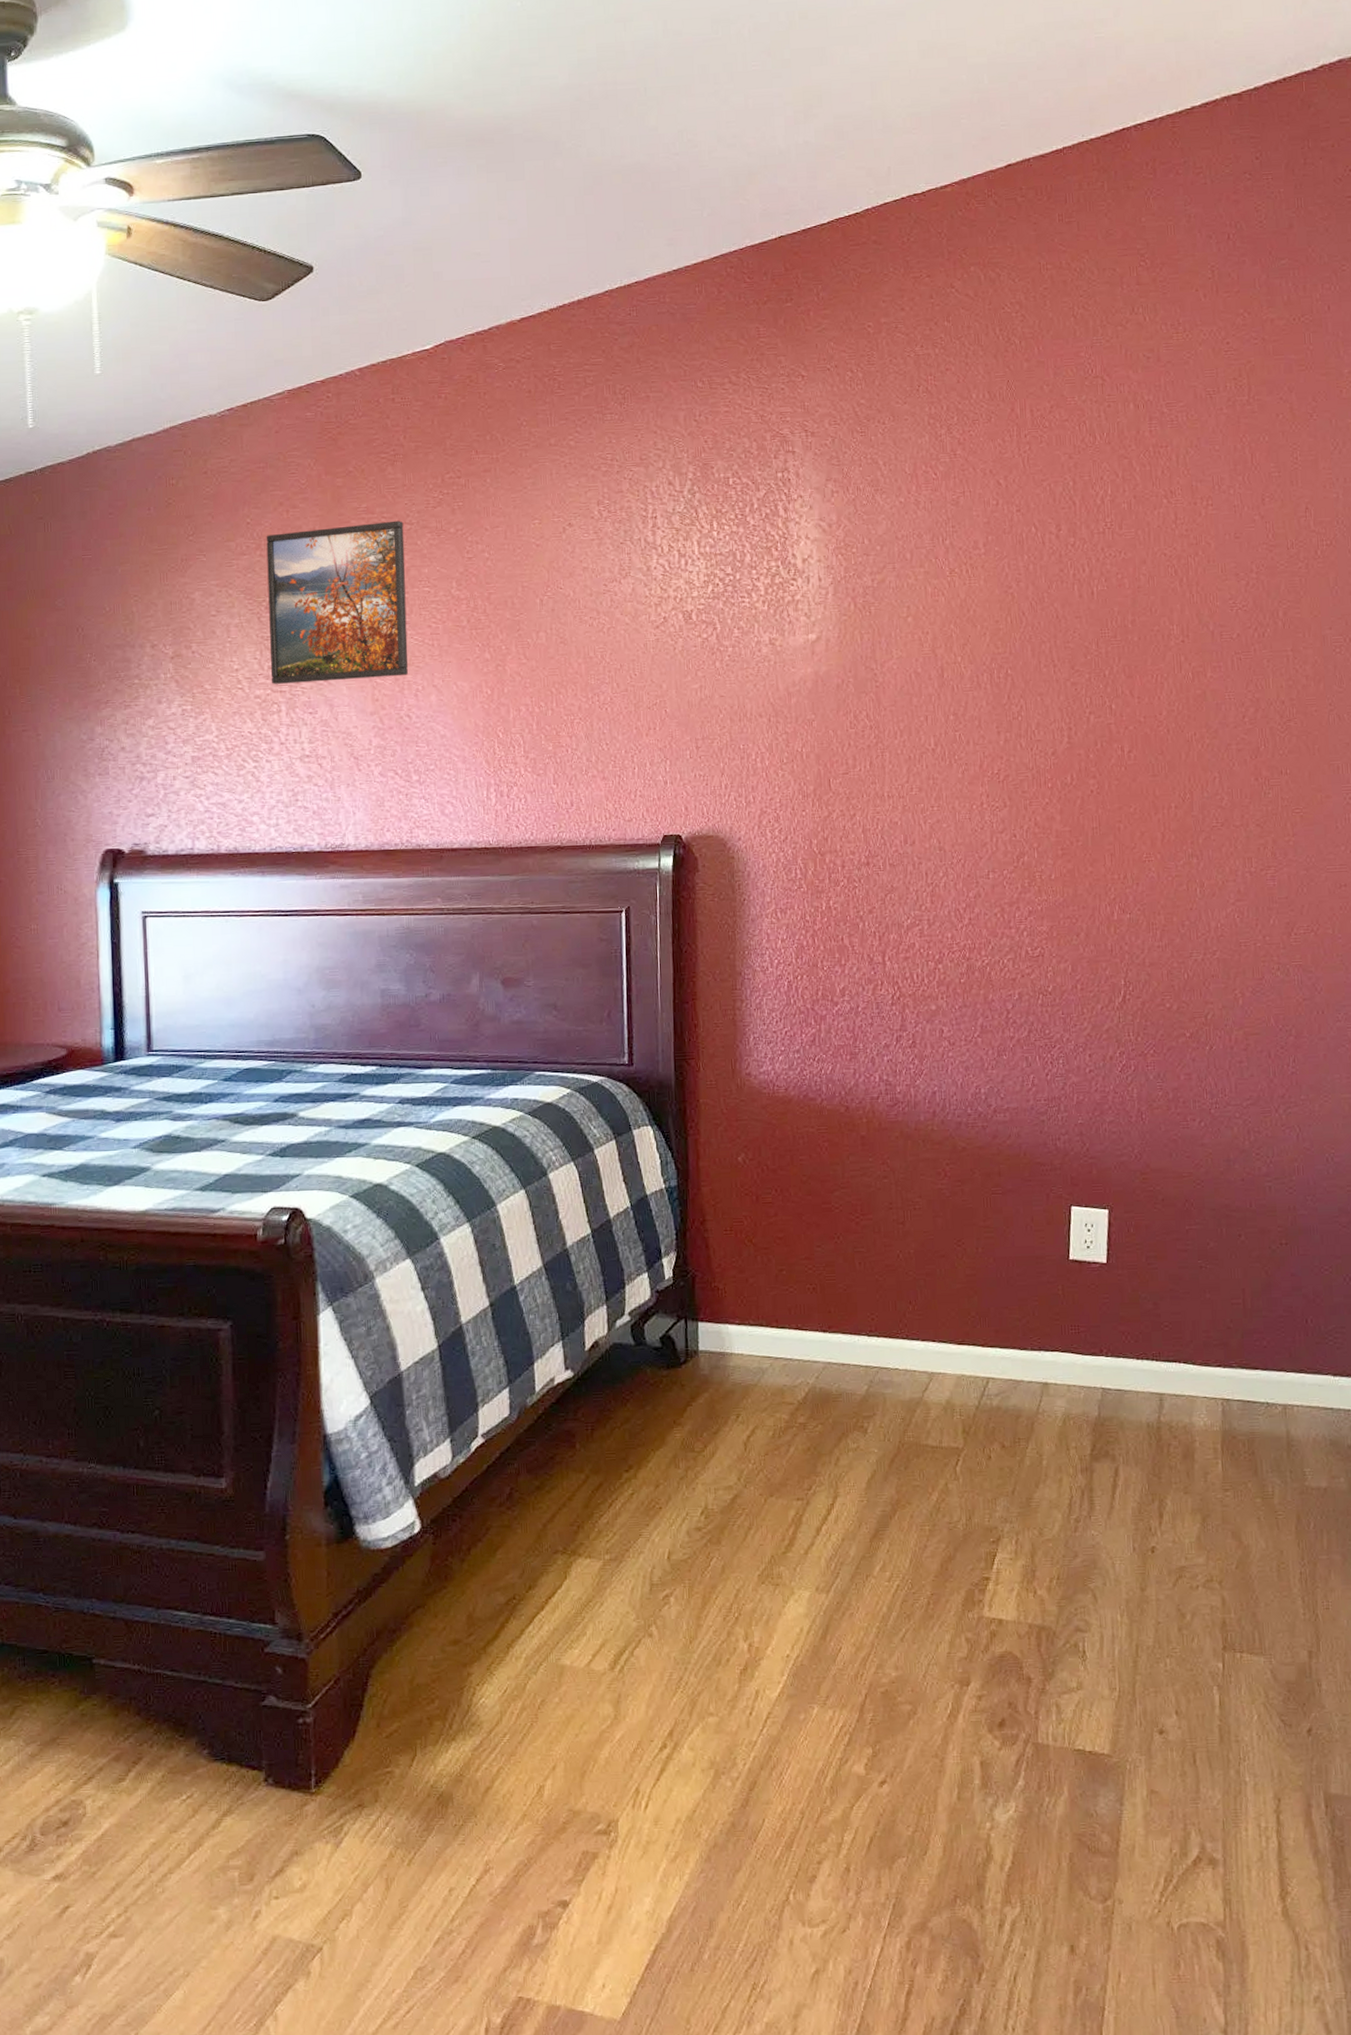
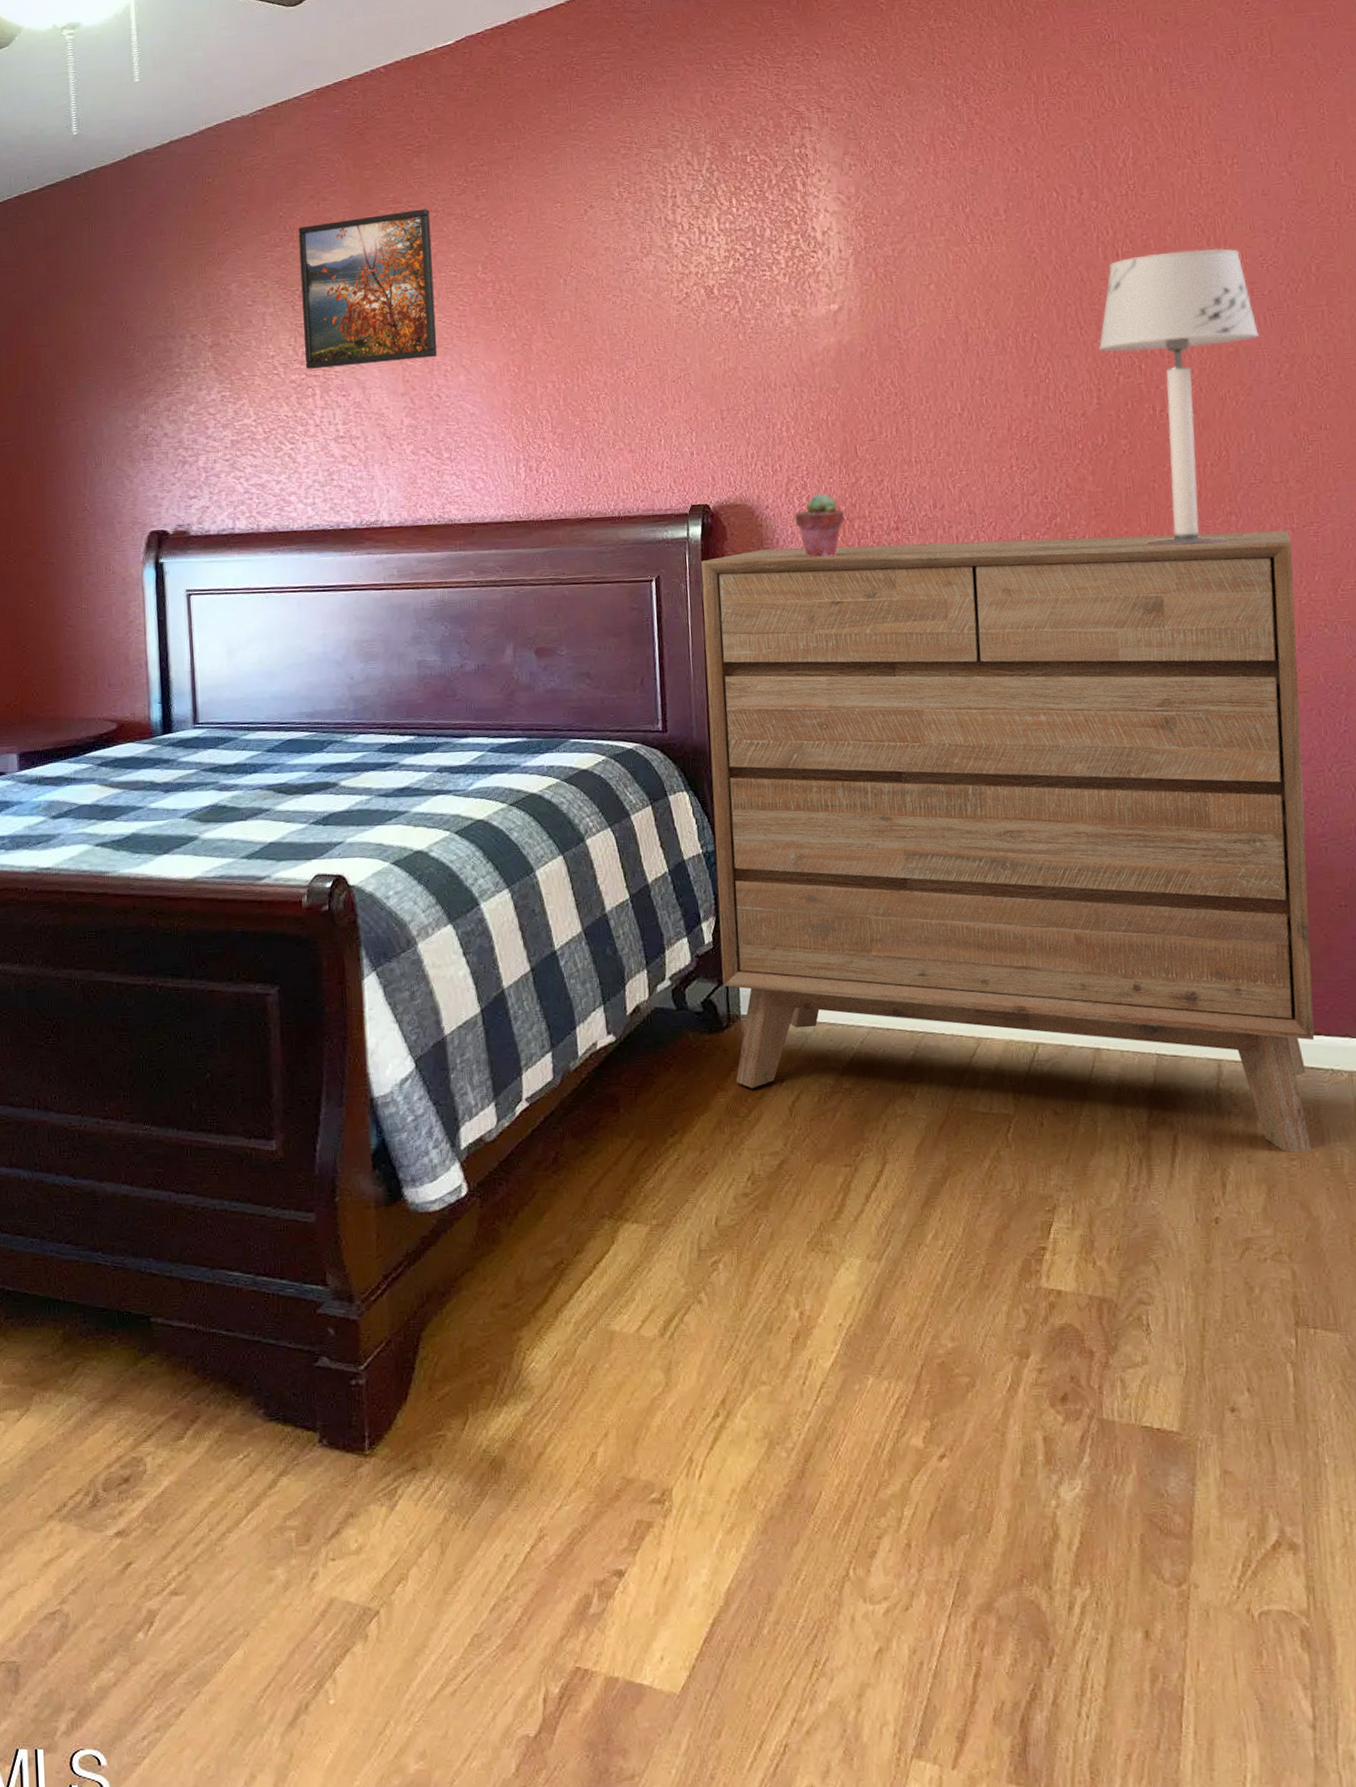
dresser: none [671,874,1252,1484] -> present [701,531,1315,1153]
potted succulent: none [766,826,817,891] -> present [794,493,845,557]
table lamp: none [1071,589,1226,887] -> present [1098,248,1259,546]

